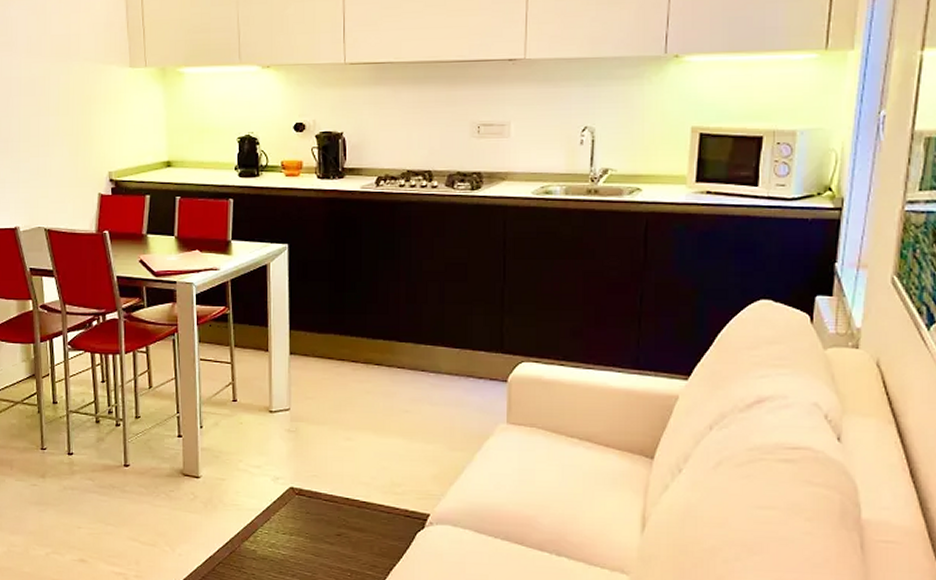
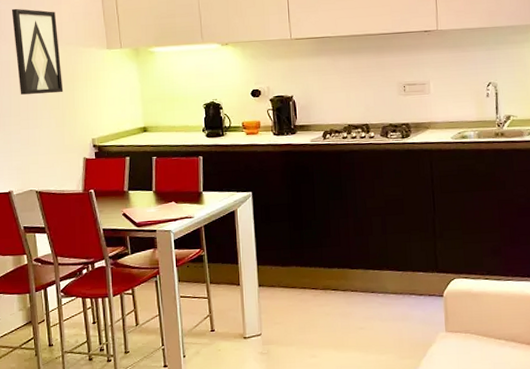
wall art: none [24,15,79,117] -> present [11,8,64,95]

